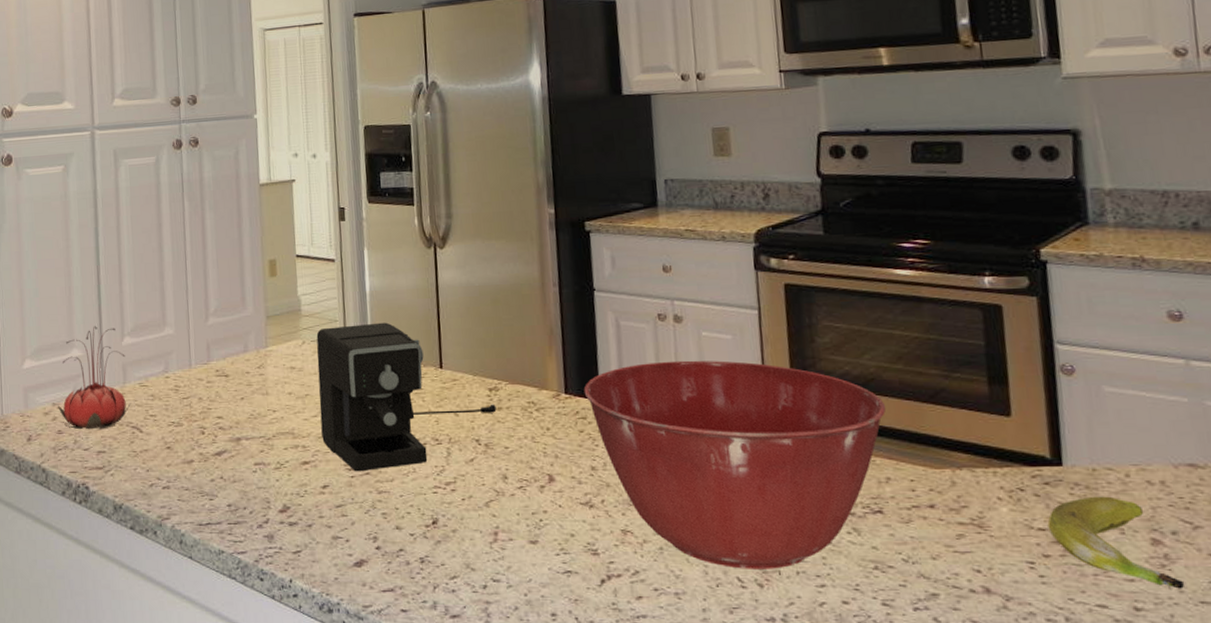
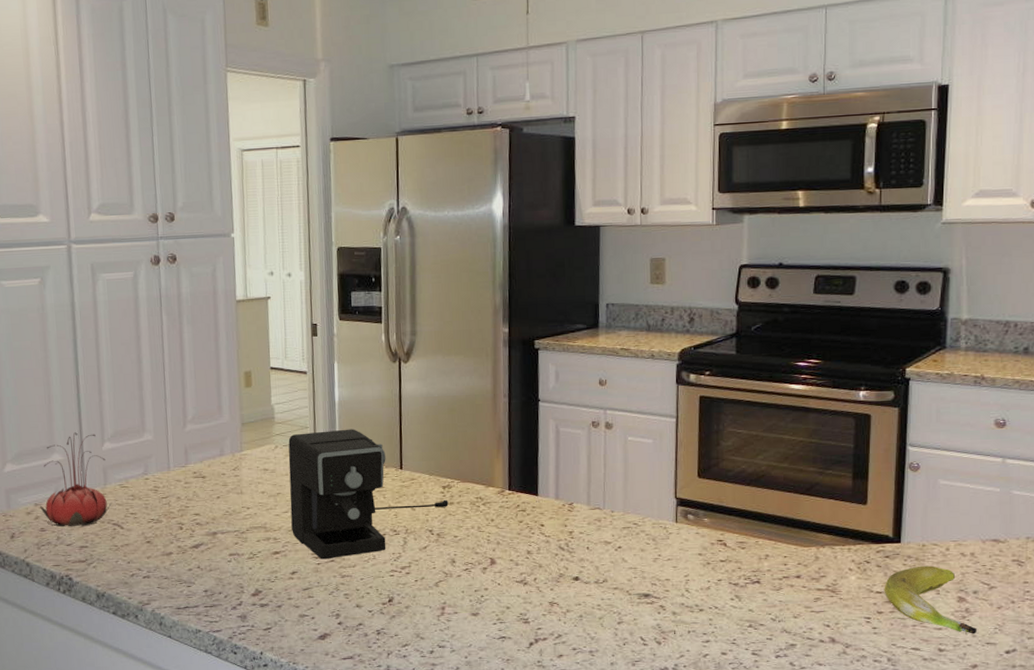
mixing bowl: present [584,360,887,569] -> none [525,461,772,631]

